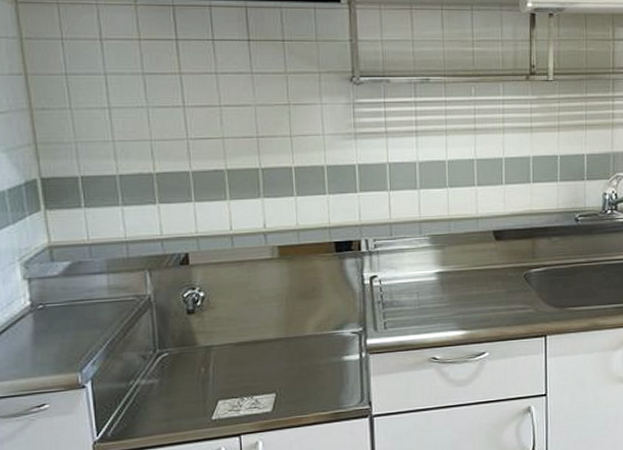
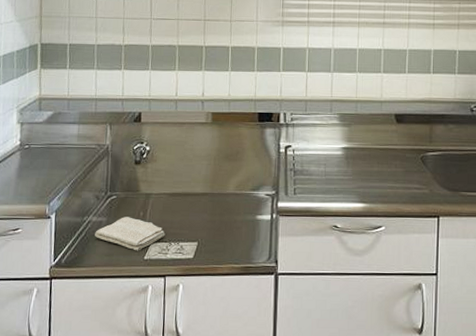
washcloth: none [146,375,235,412] -> present [95,217,165,251]

